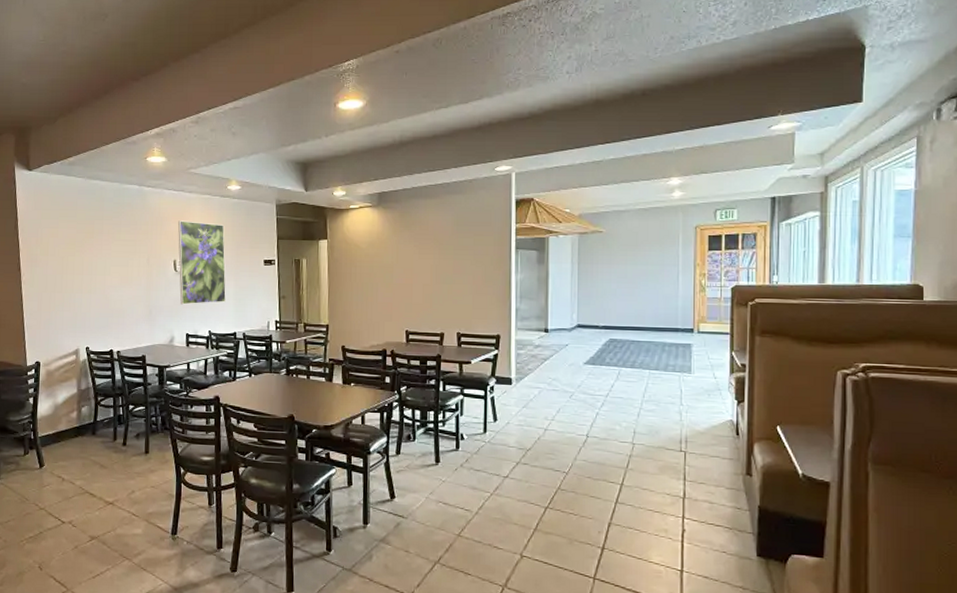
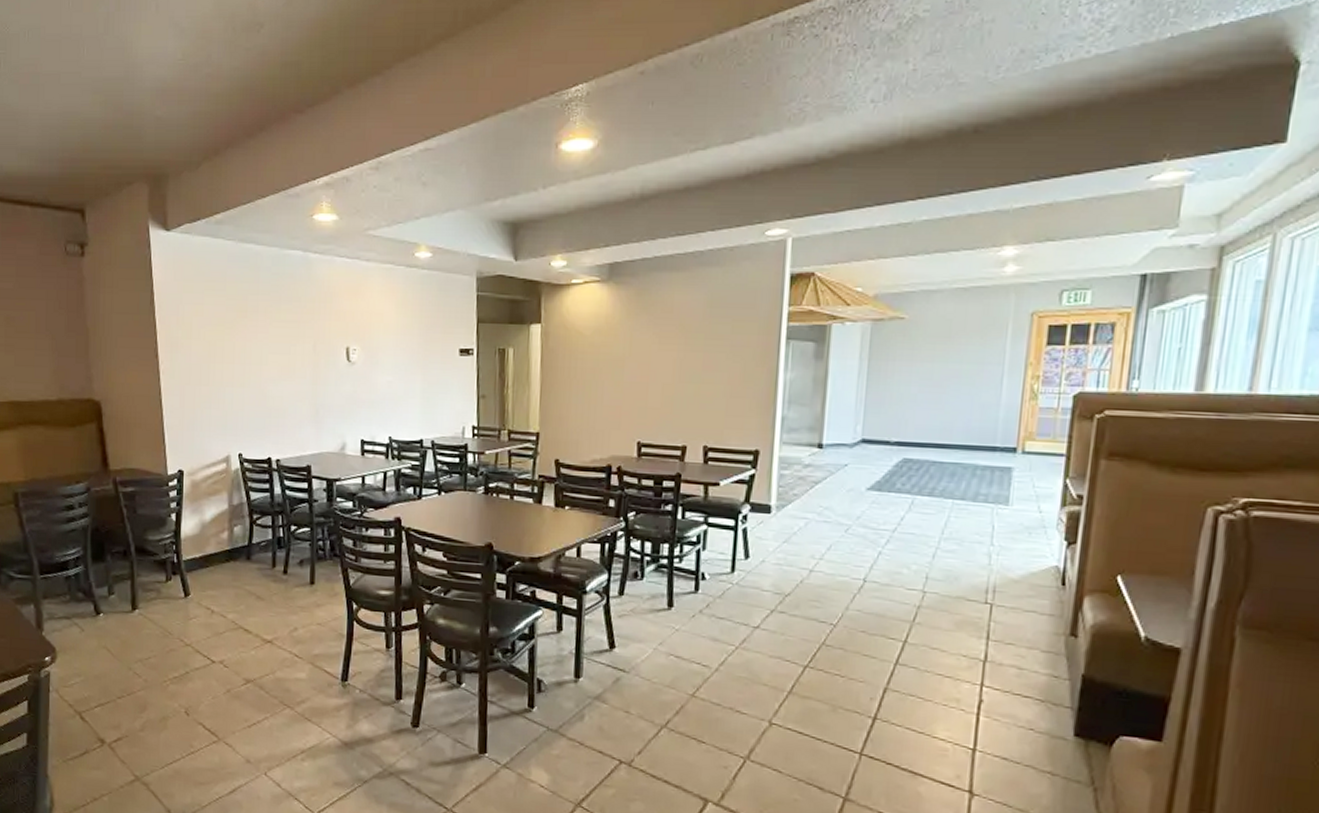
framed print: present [178,220,226,305] -> none [352,297,411,404]

